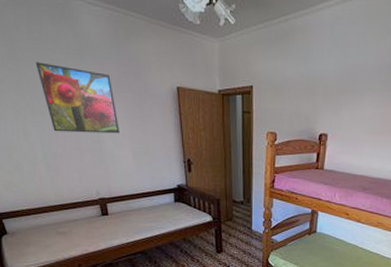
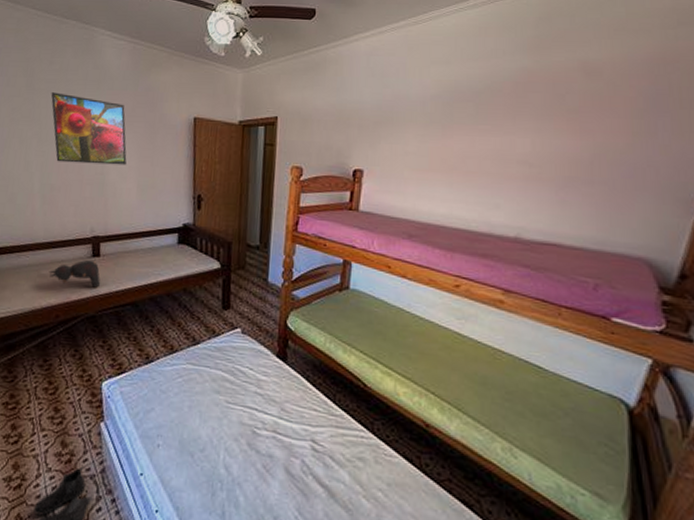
teddy bear: none [65,218,113,241] -> present [48,259,101,288]

